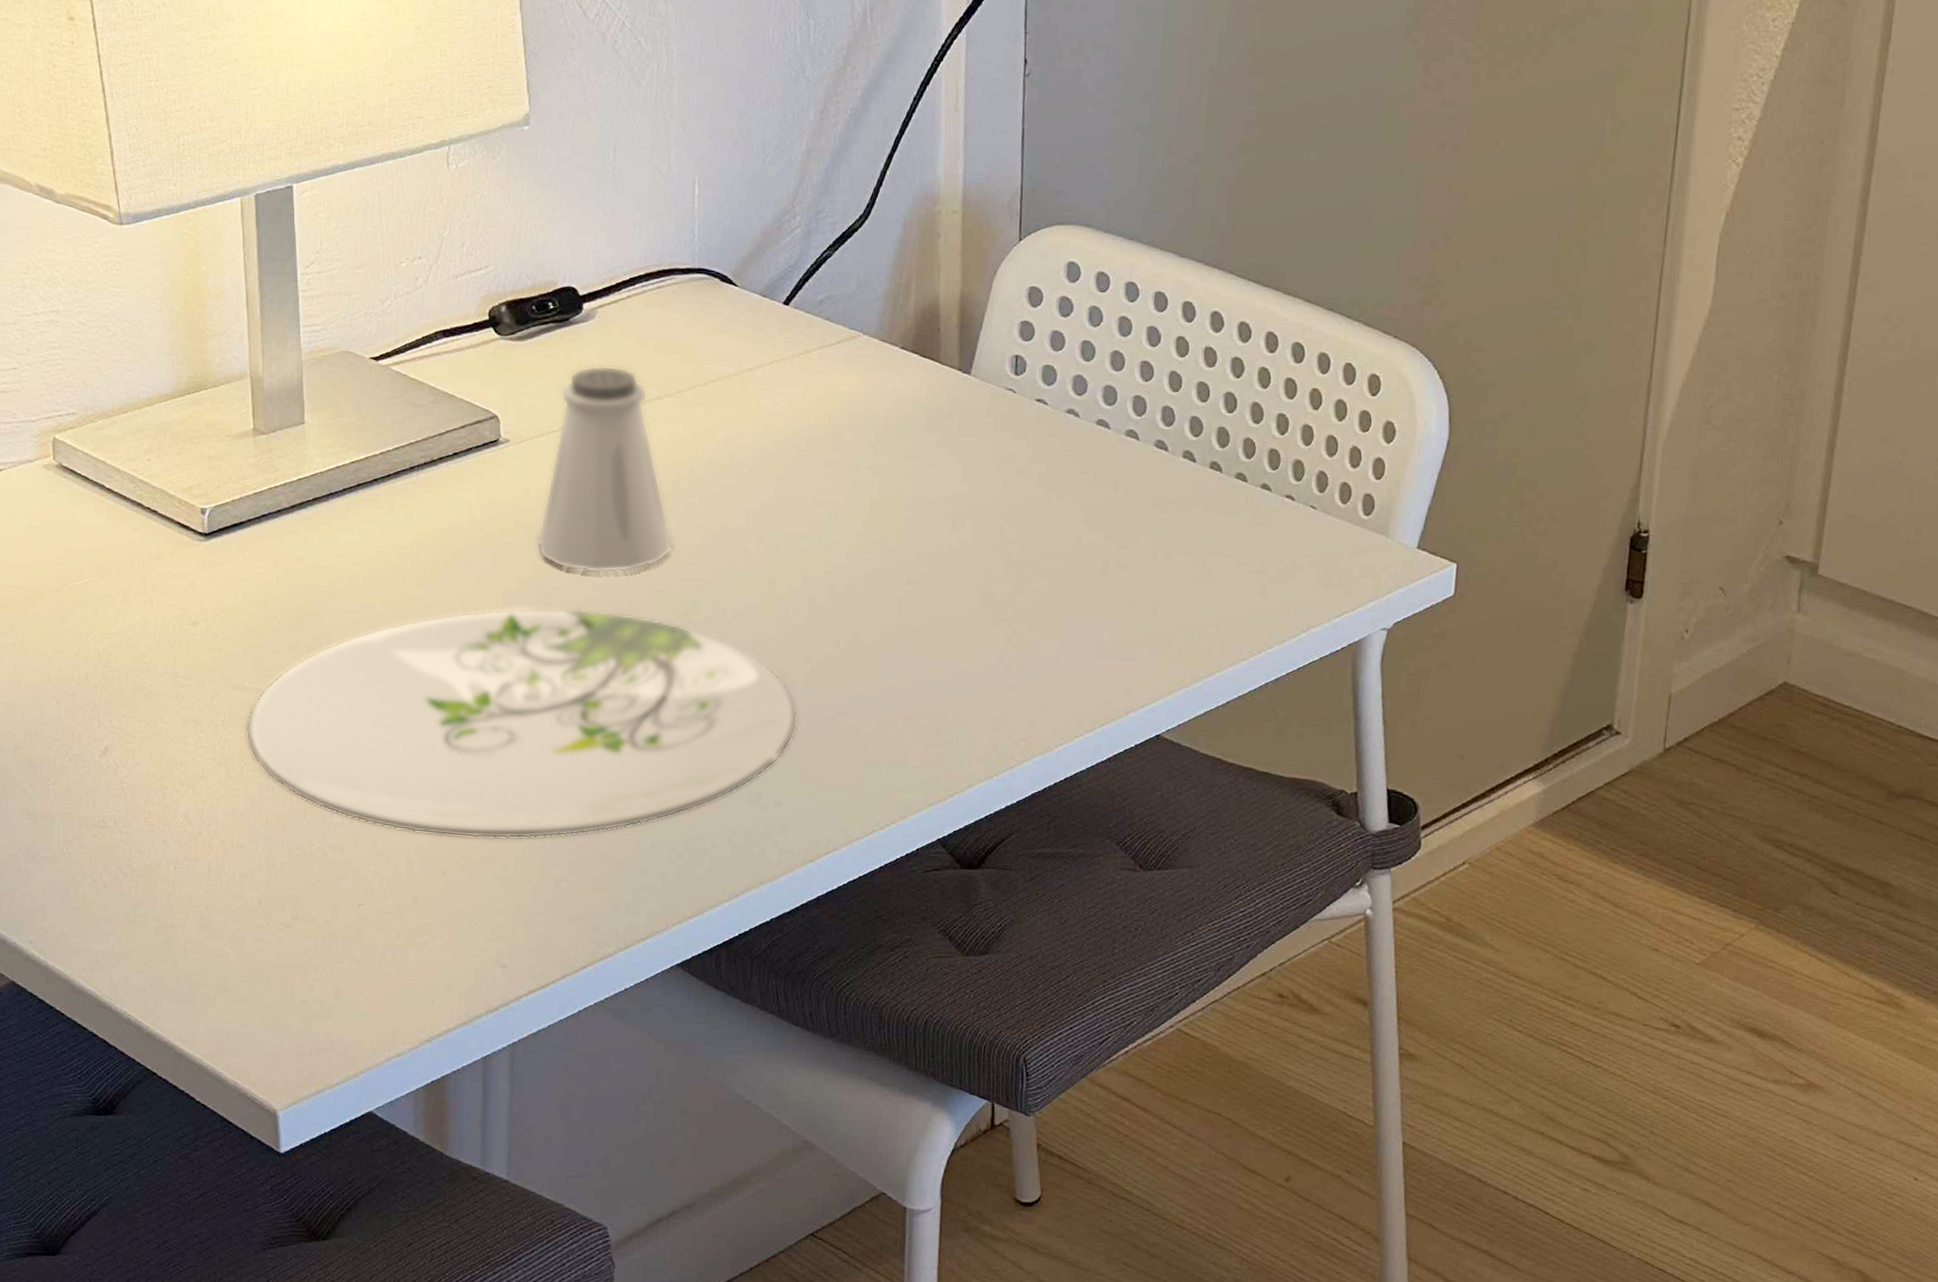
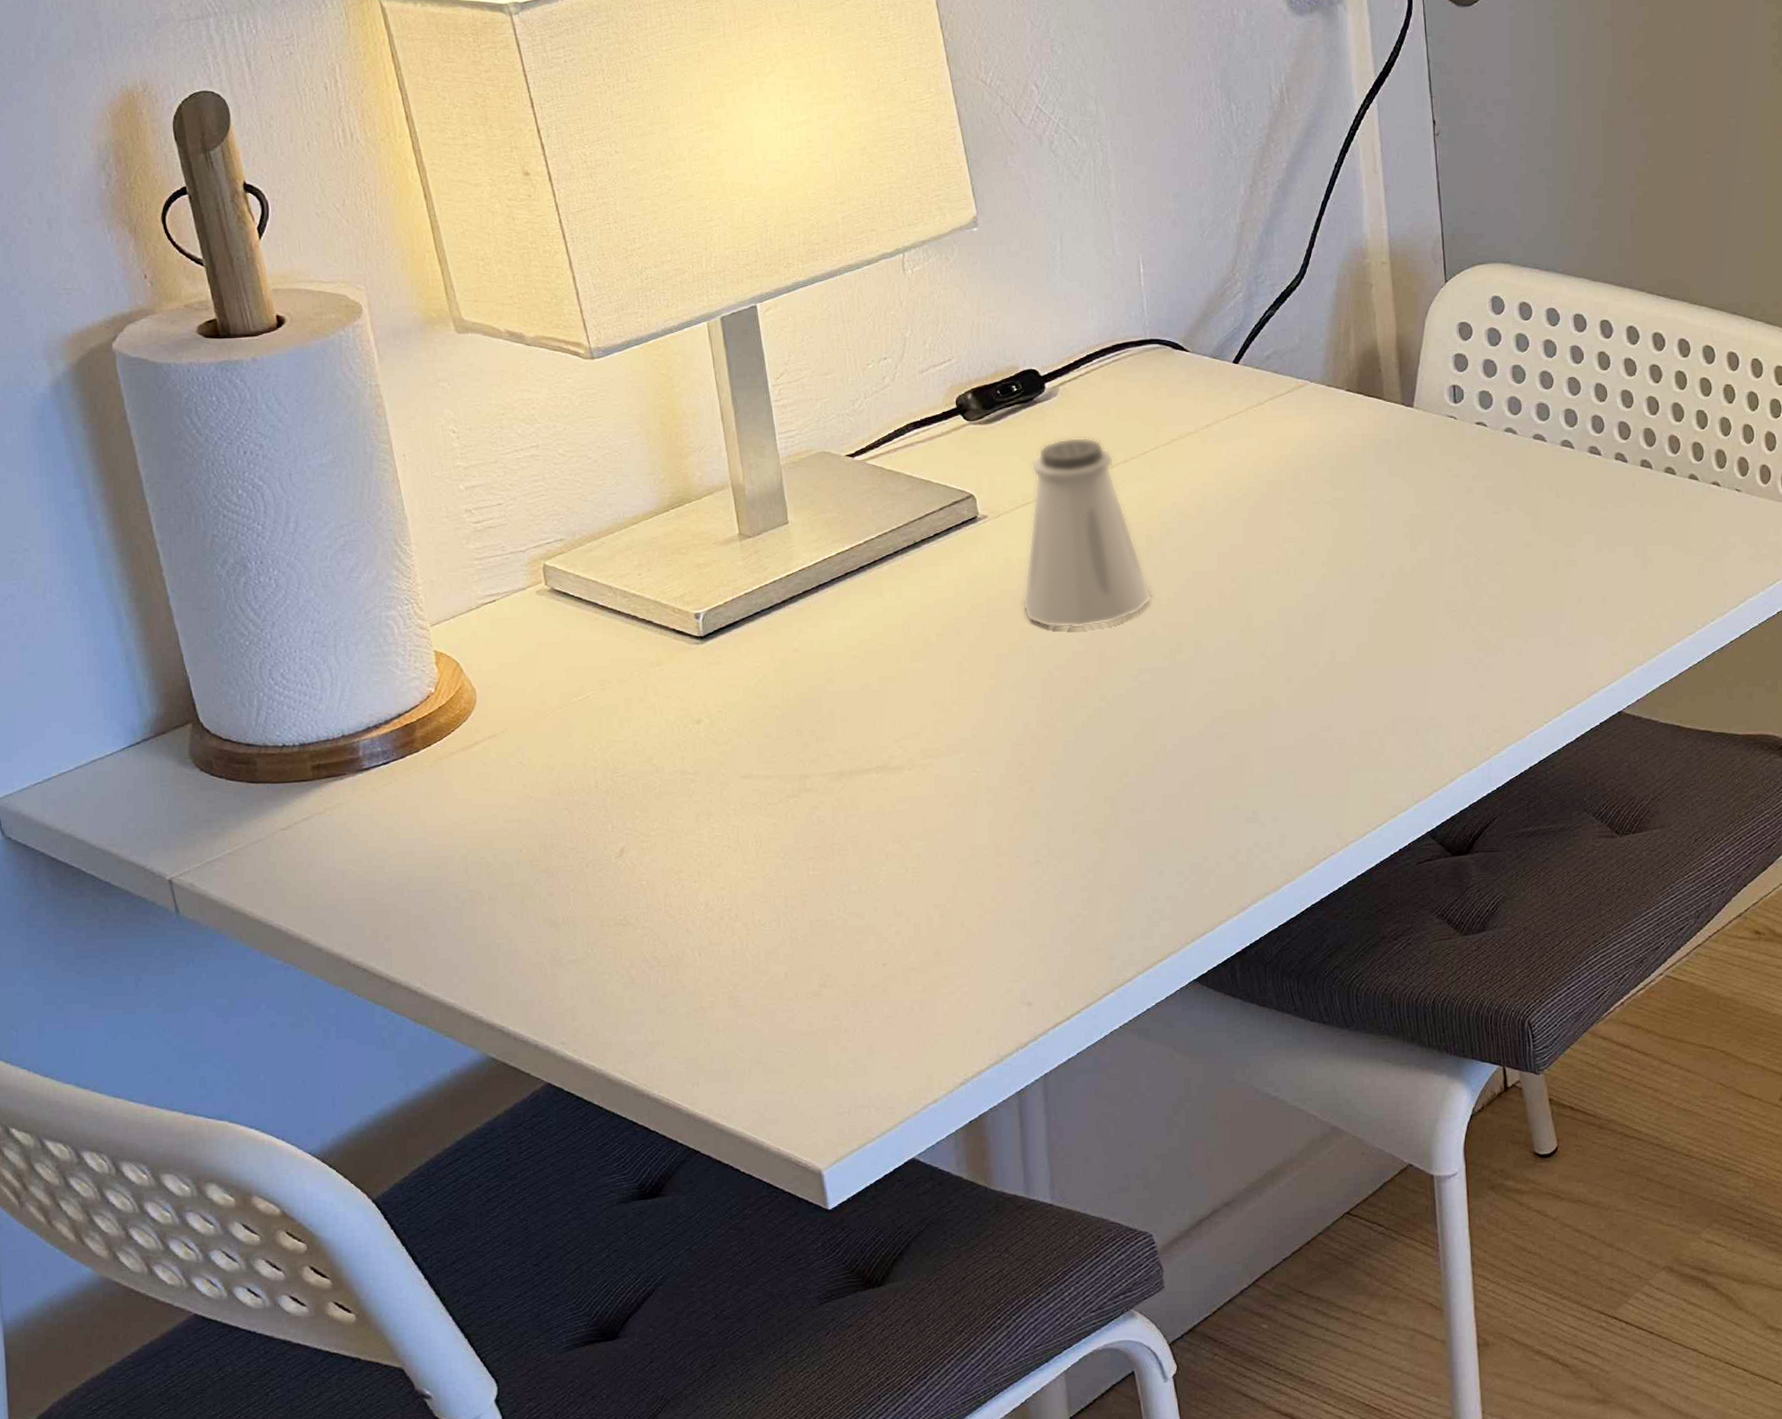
plate: present [245,608,798,840] -> none [757,663,1286,891]

